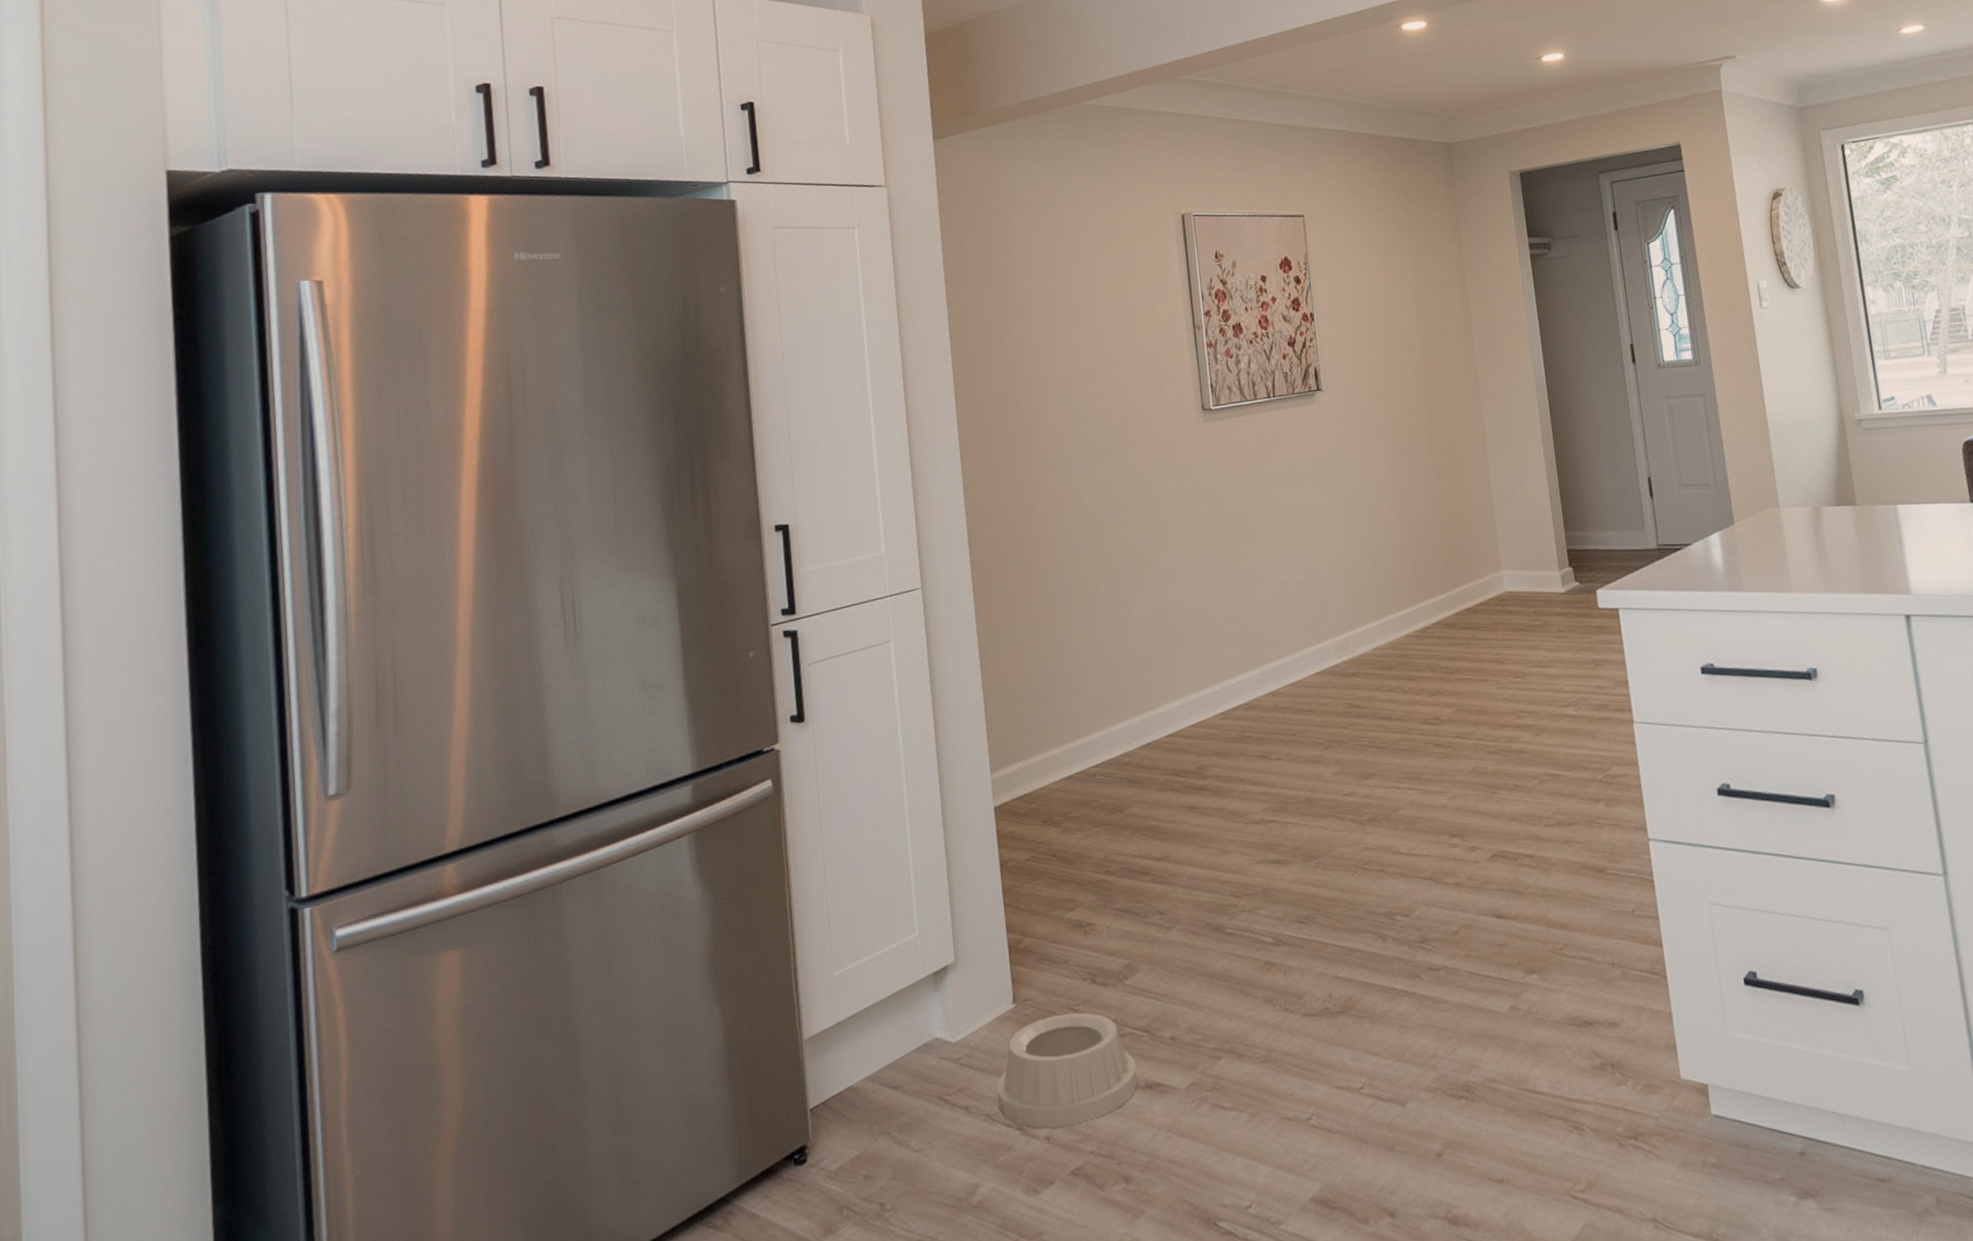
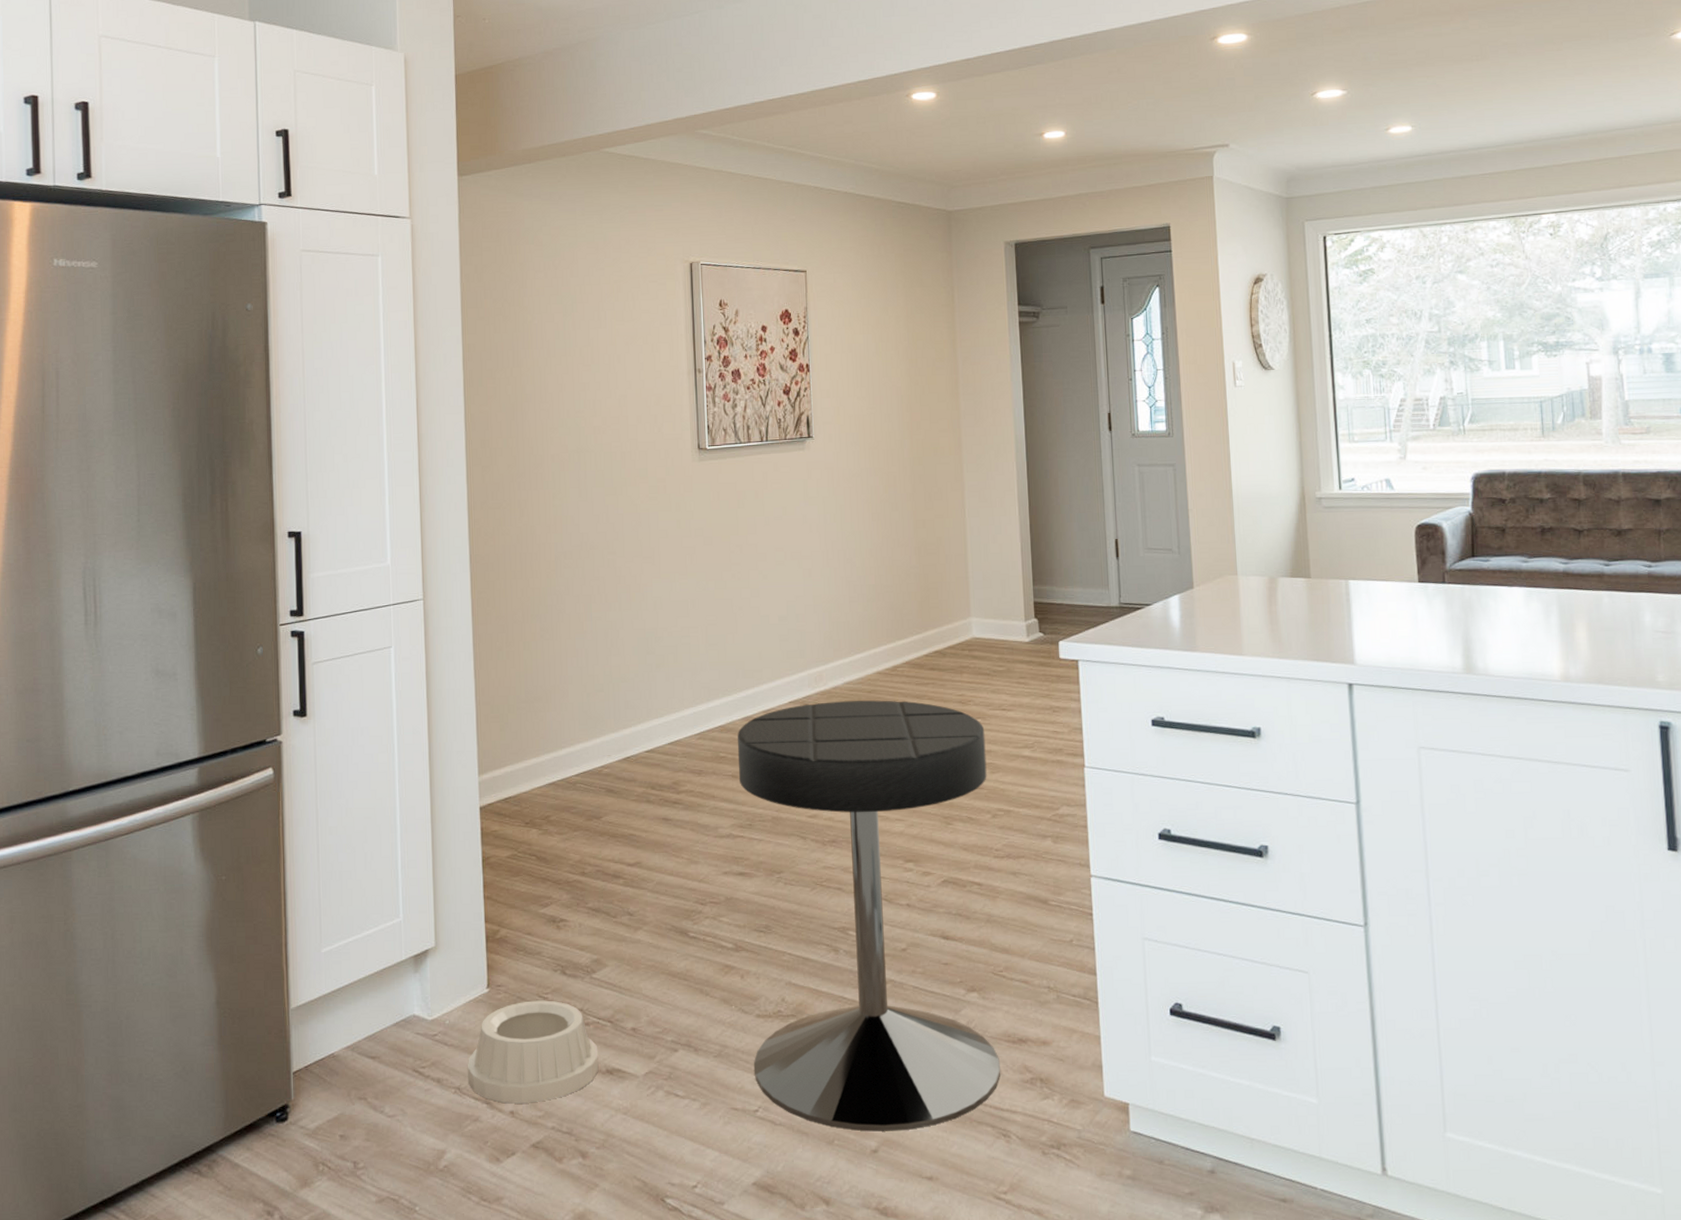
bar stool: none [1263,664,1568,1134] -> present [737,700,1000,1132]

